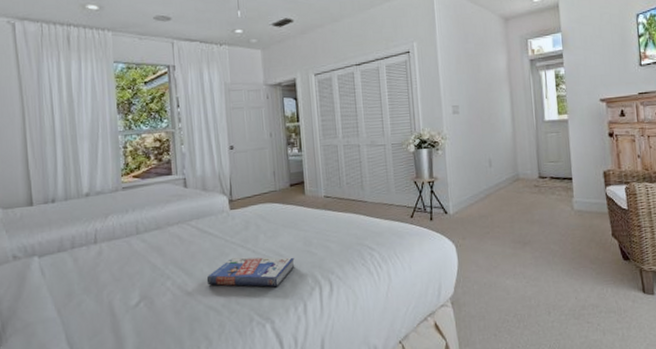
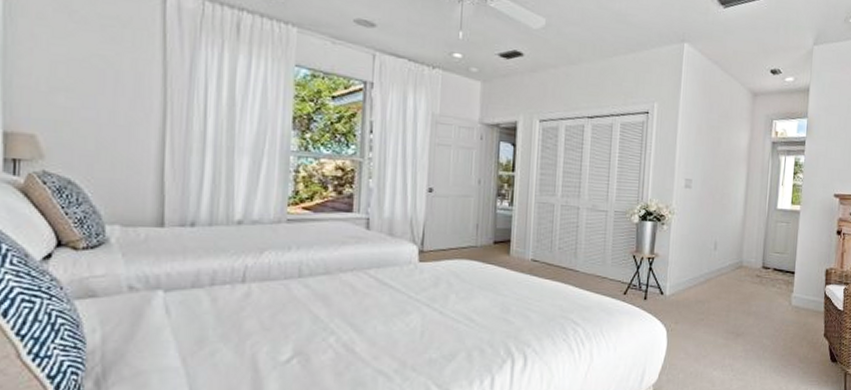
book: present [206,256,295,288] -> none [379,316,488,356]

